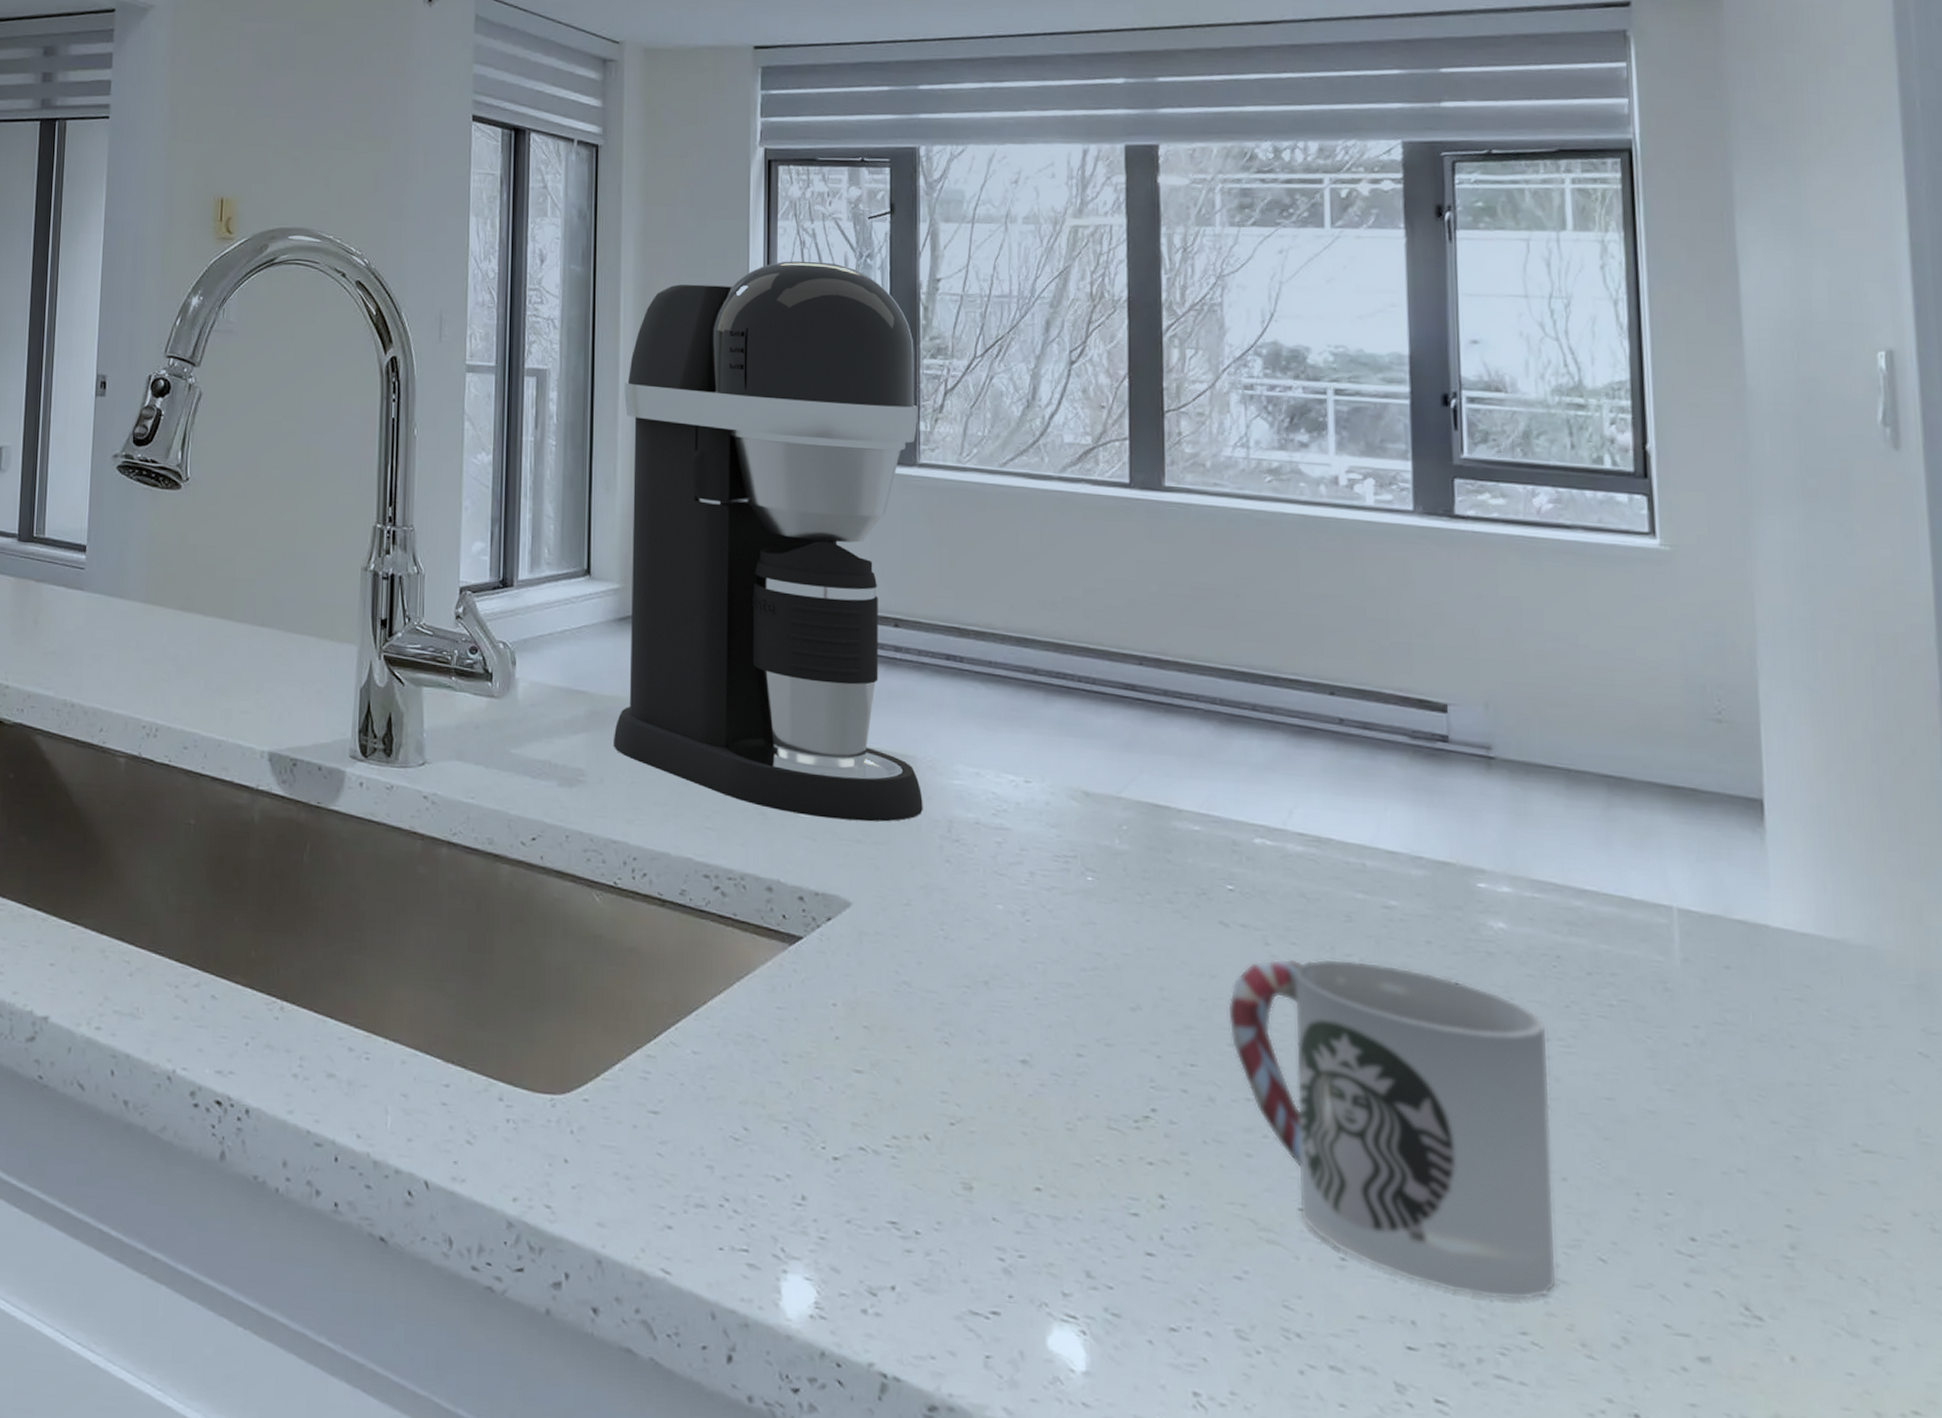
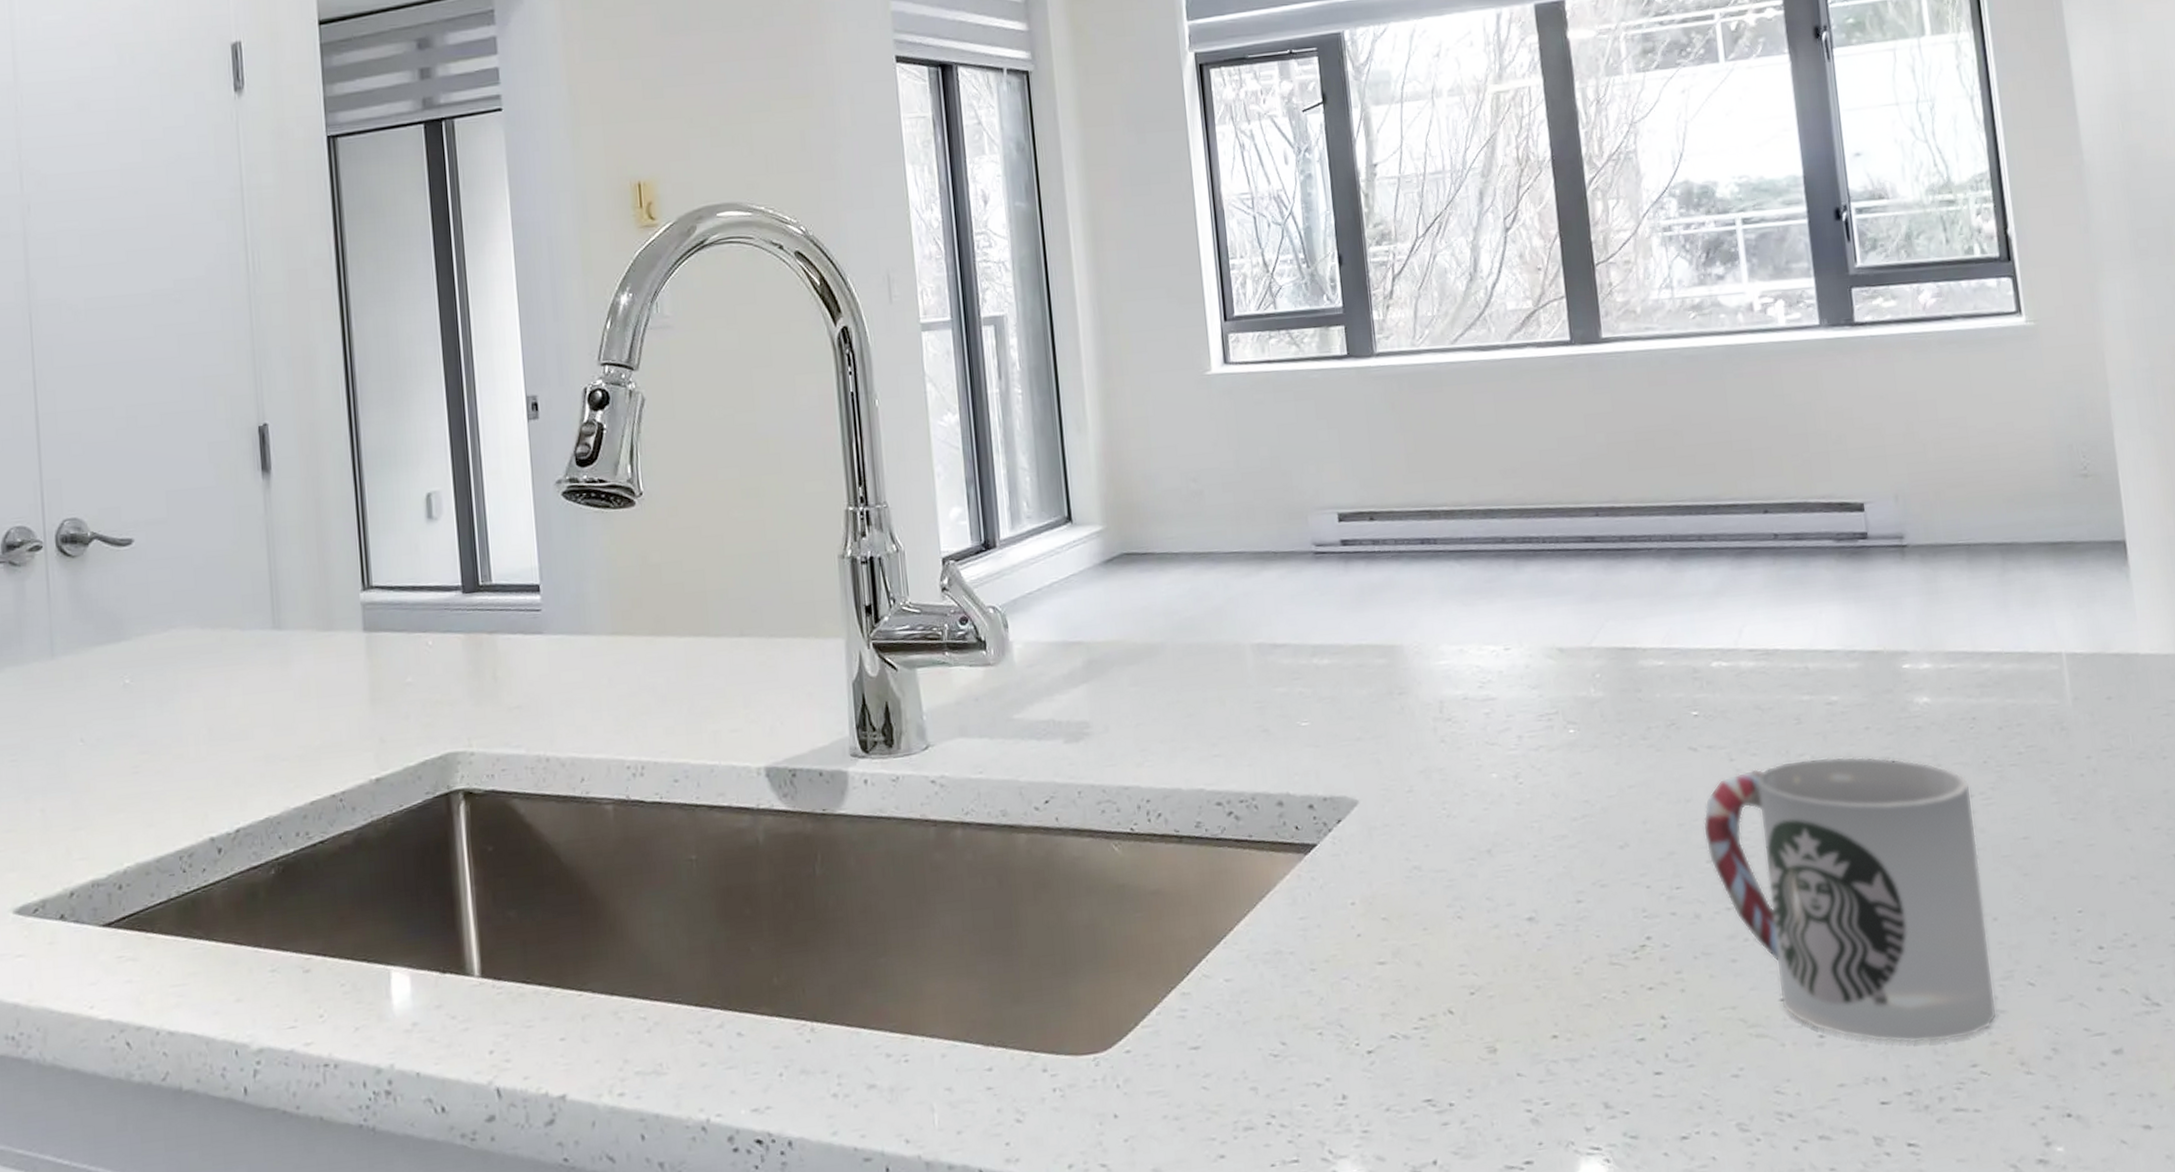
coffee maker: present [613,261,923,822] -> none [1083,162,1415,724]

